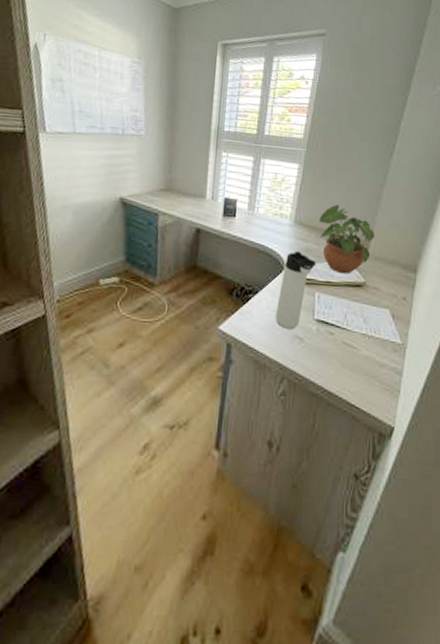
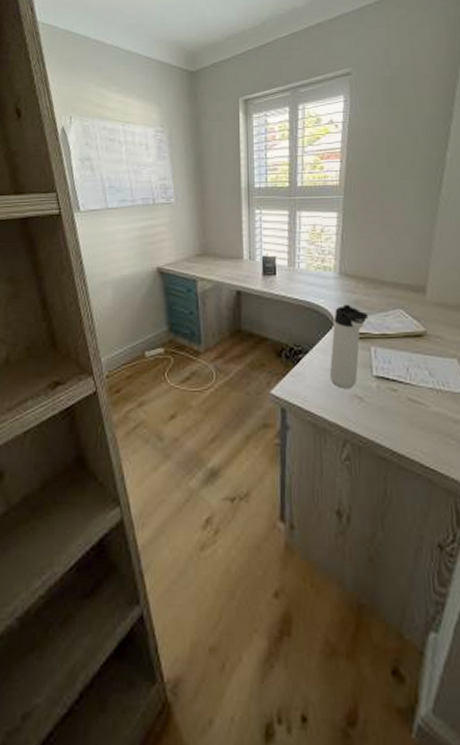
potted plant: present [319,204,375,274] -> none [366,250,431,324]

